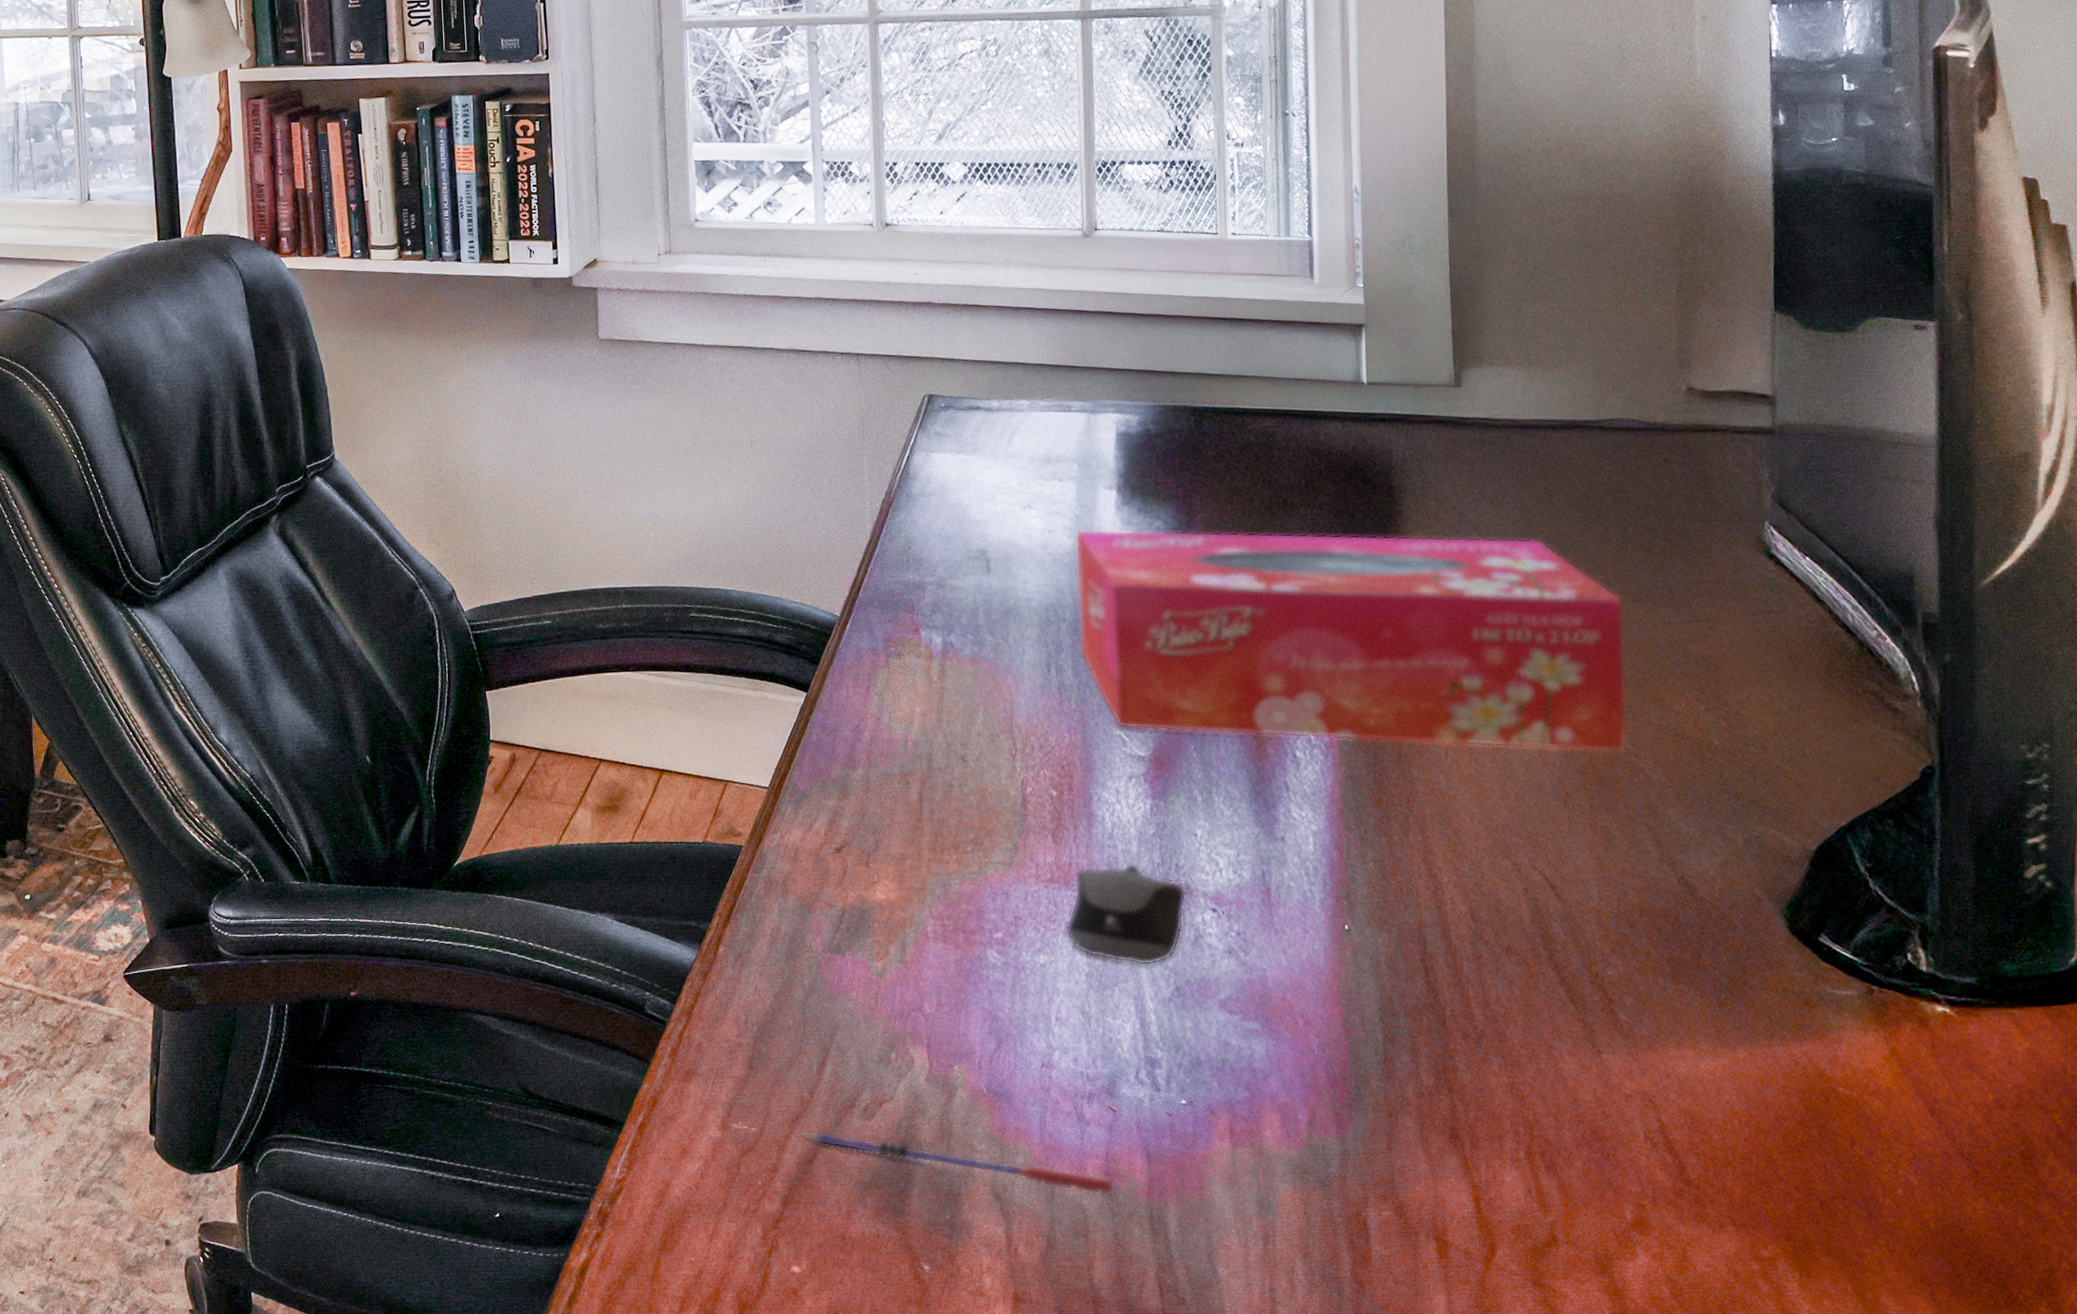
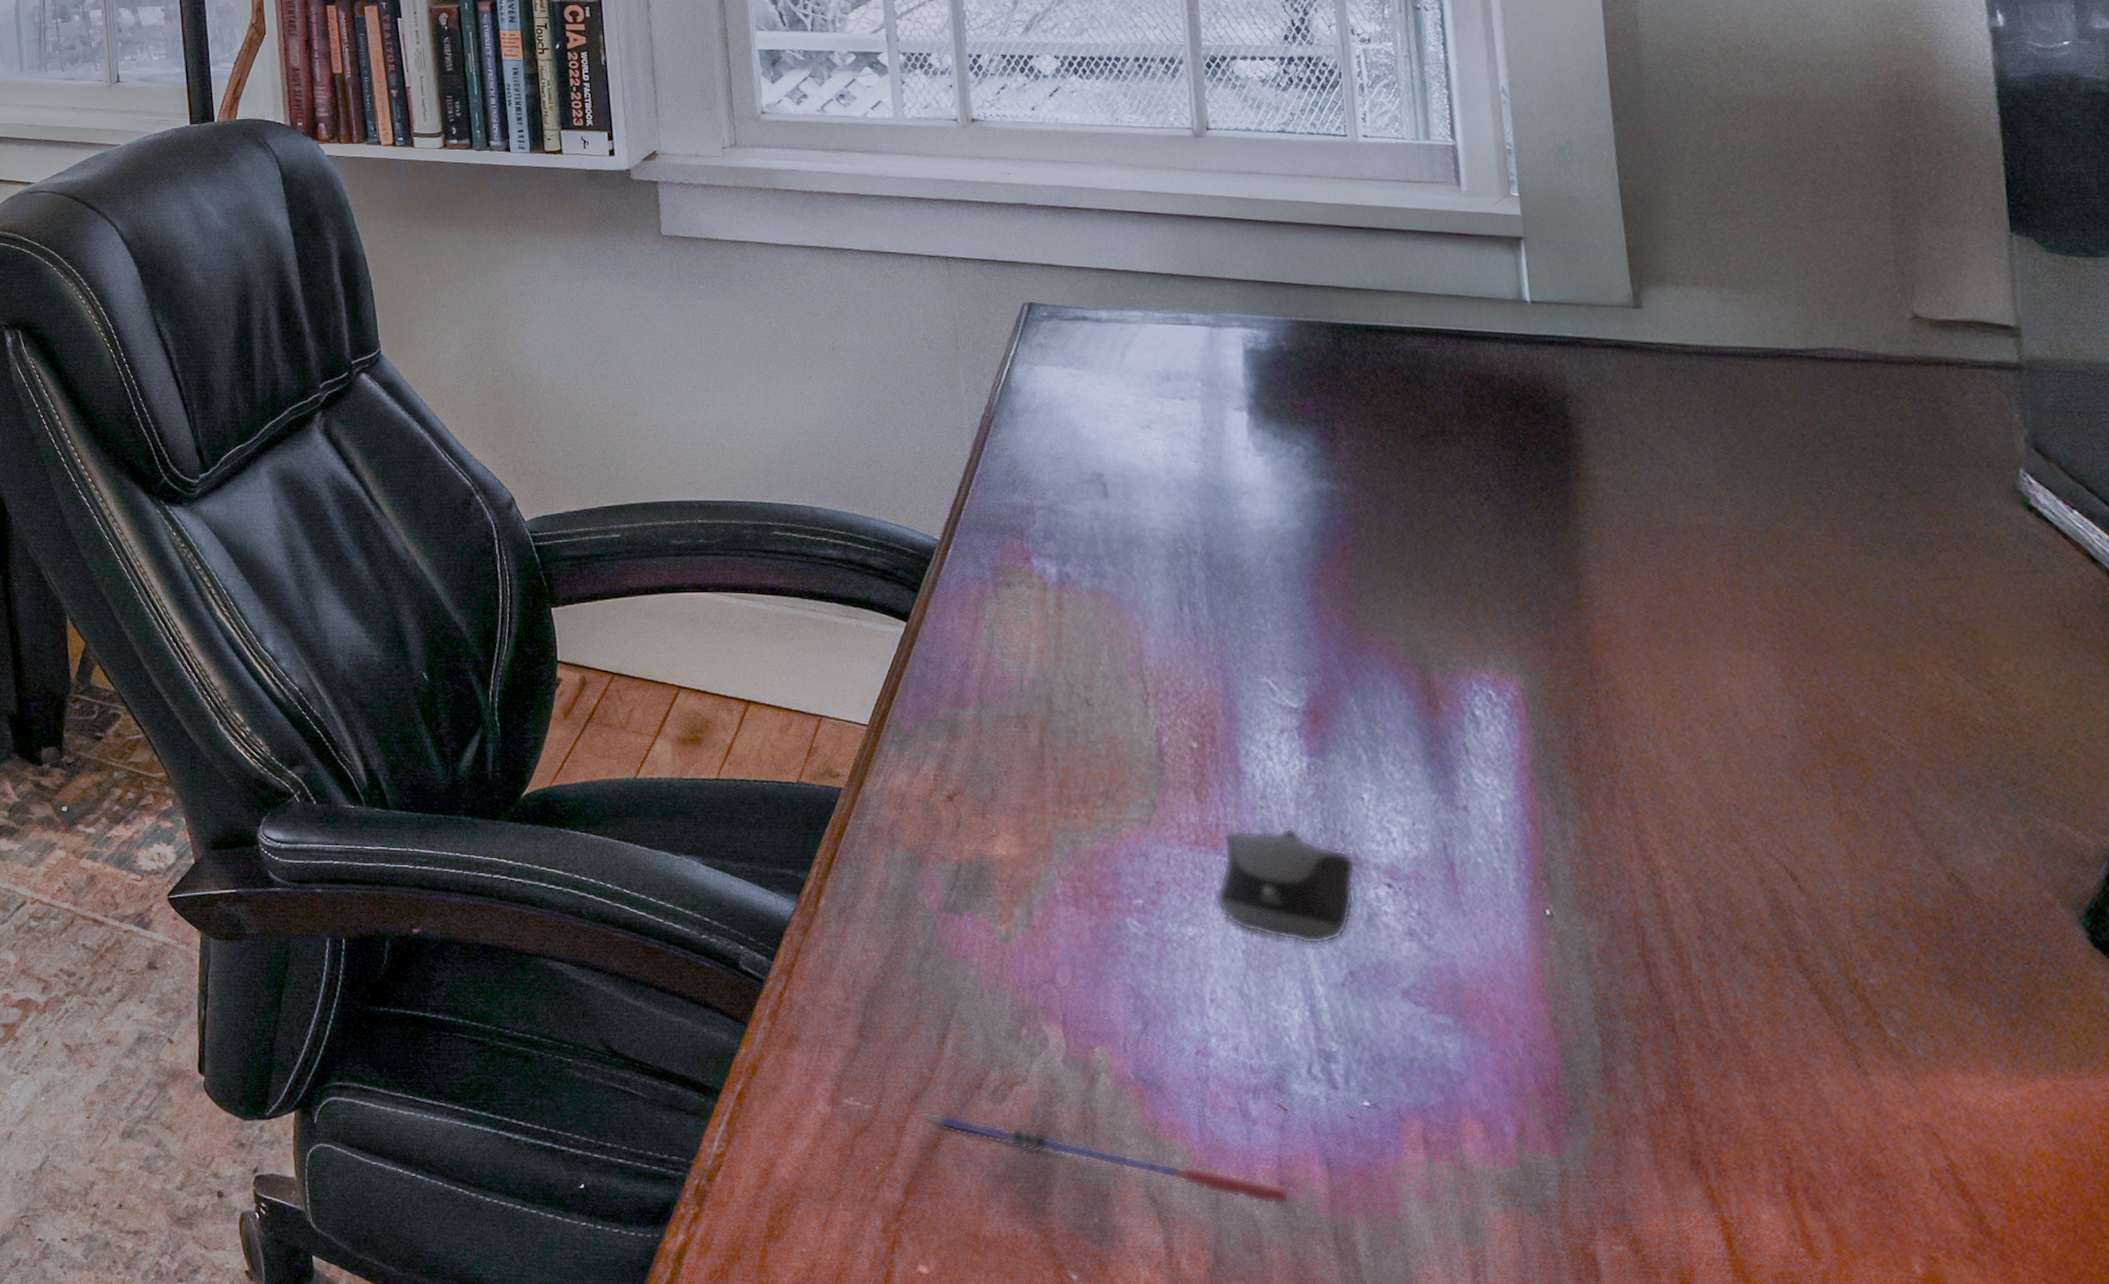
tissue box: present [1075,529,1627,752] -> none [1202,453,1873,726]

